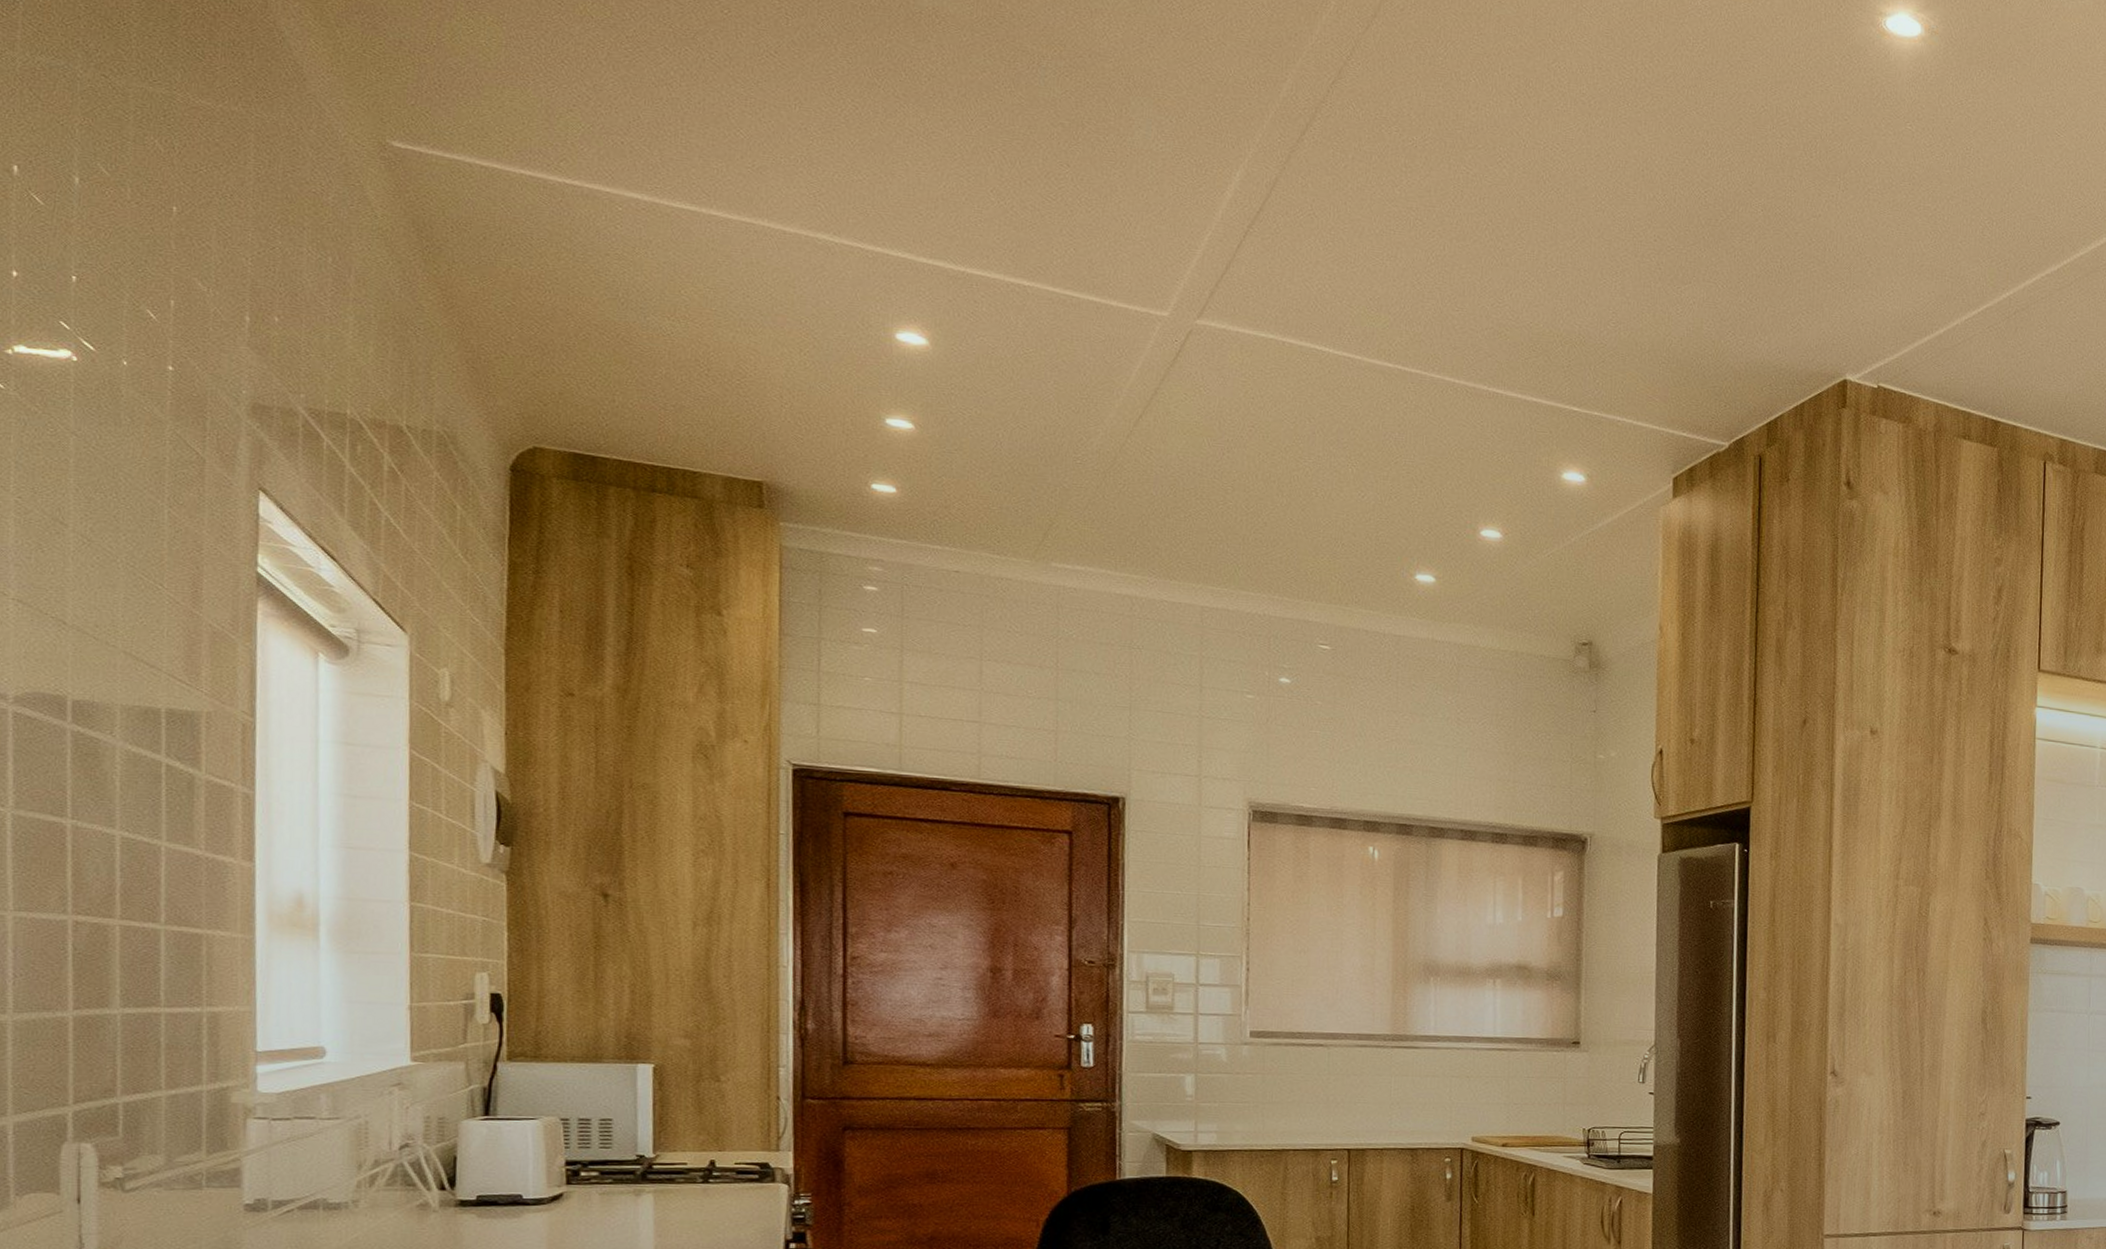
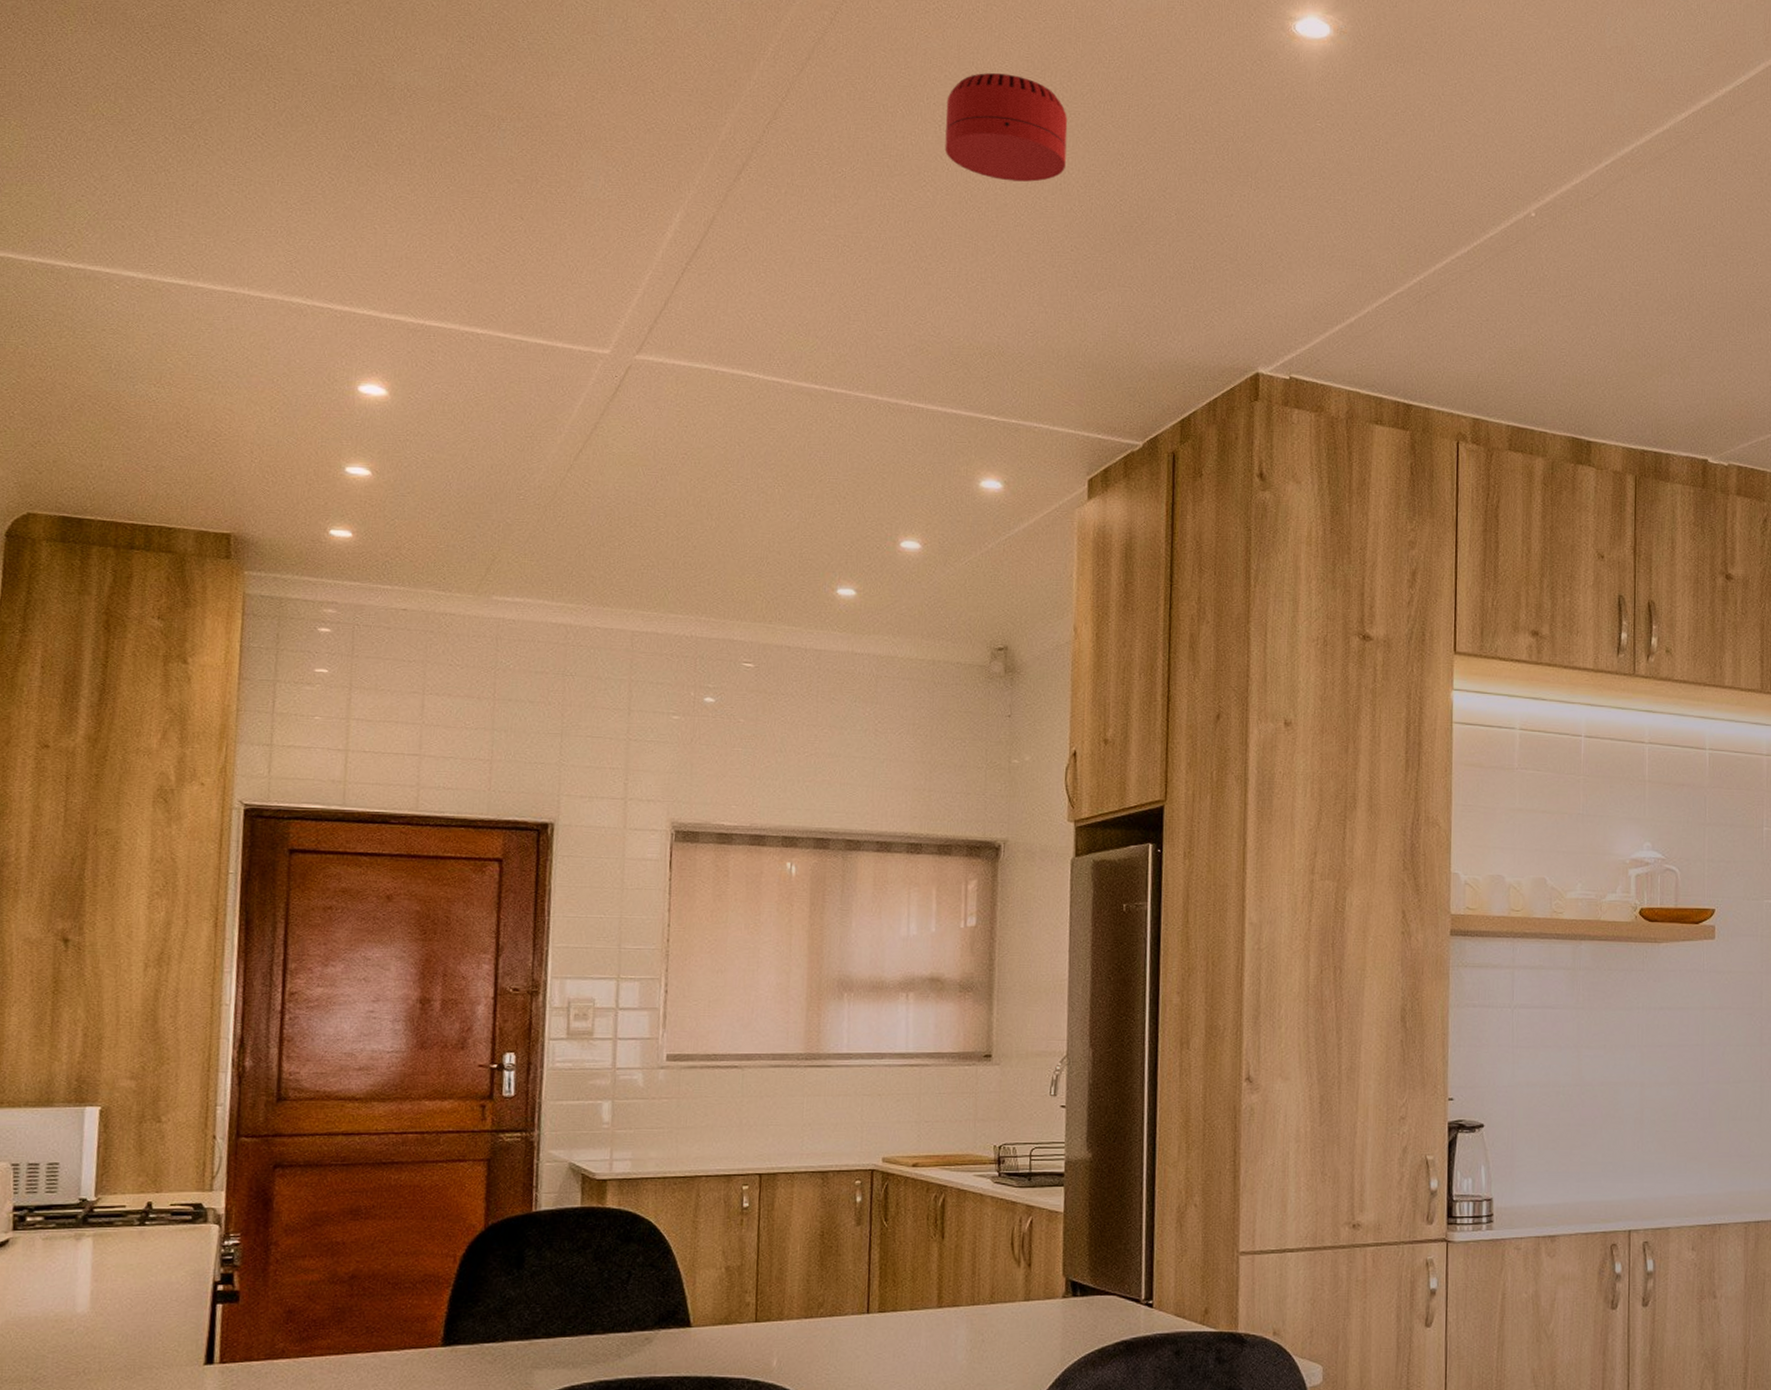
smoke detector: none [1521,46,1650,166] -> present [944,73,1068,182]

